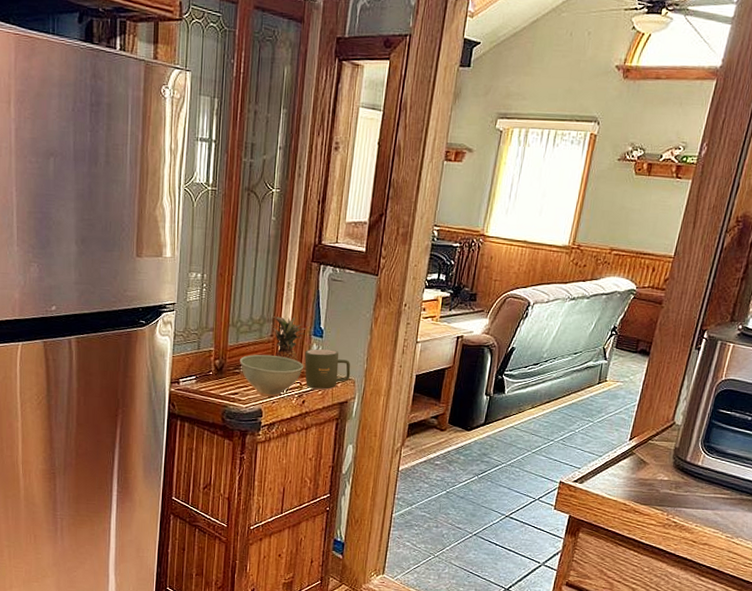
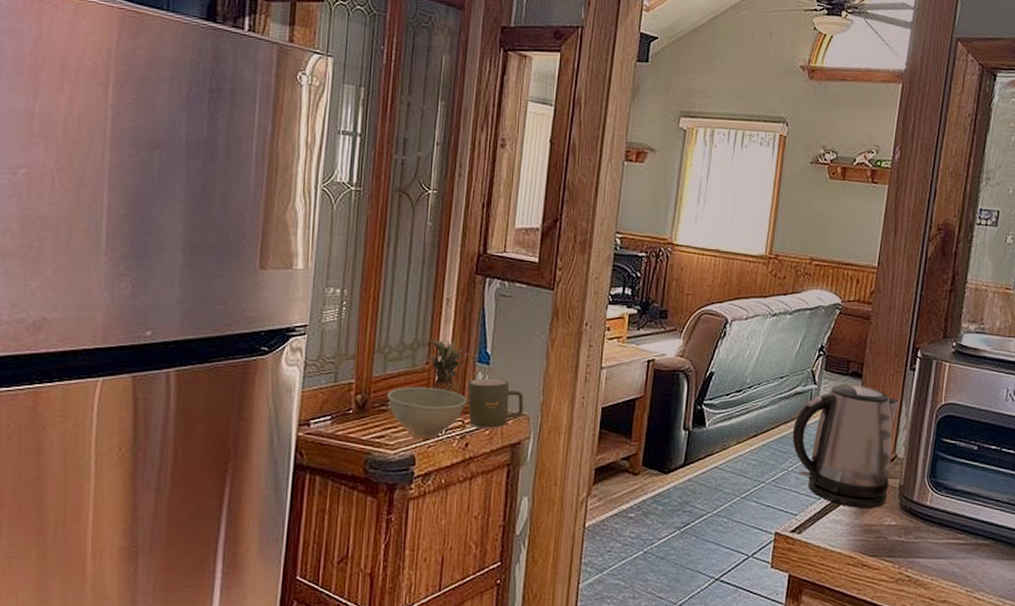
kettle: none [581,360,682,466] -> present [792,384,899,508]

